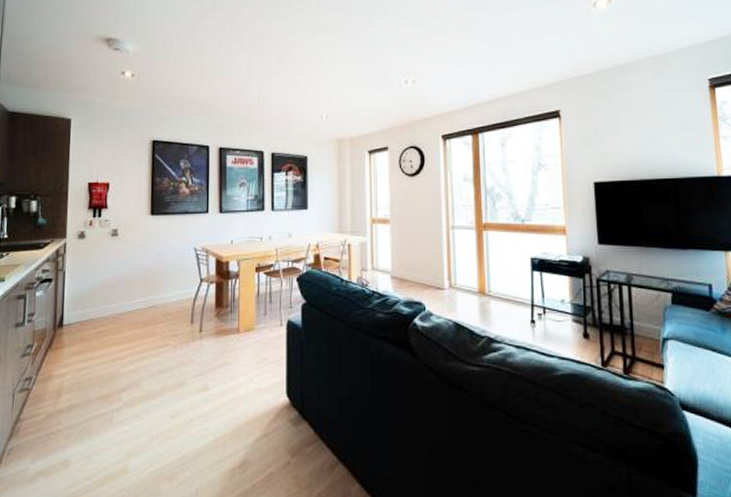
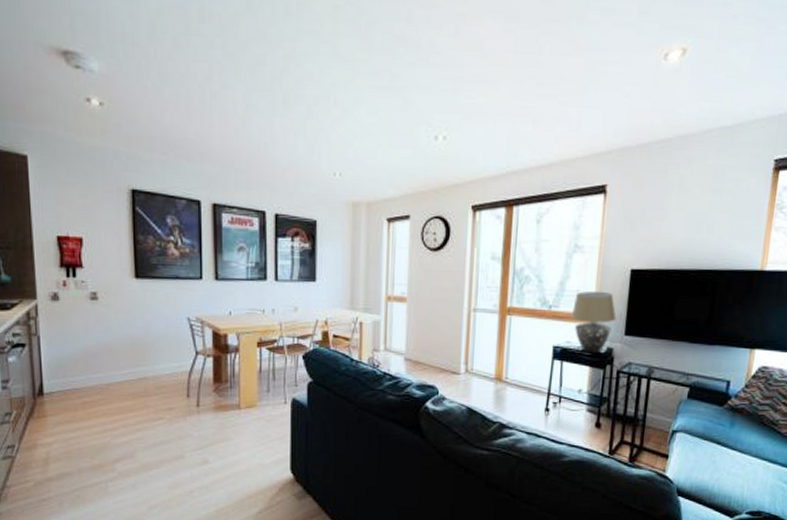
table lamp: none [543,203,588,263] -> present [570,291,616,354]

